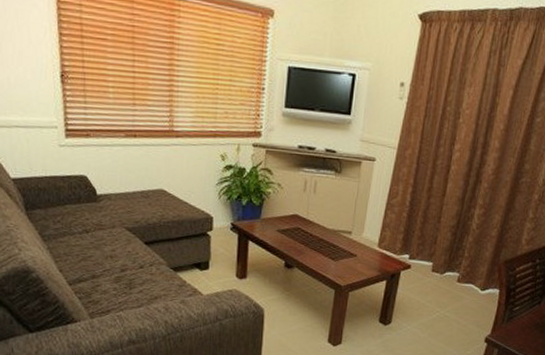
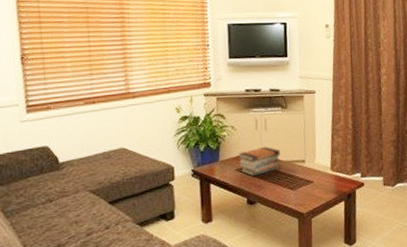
book stack: none [281,210,326,240] -> present [238,146,281,177]

